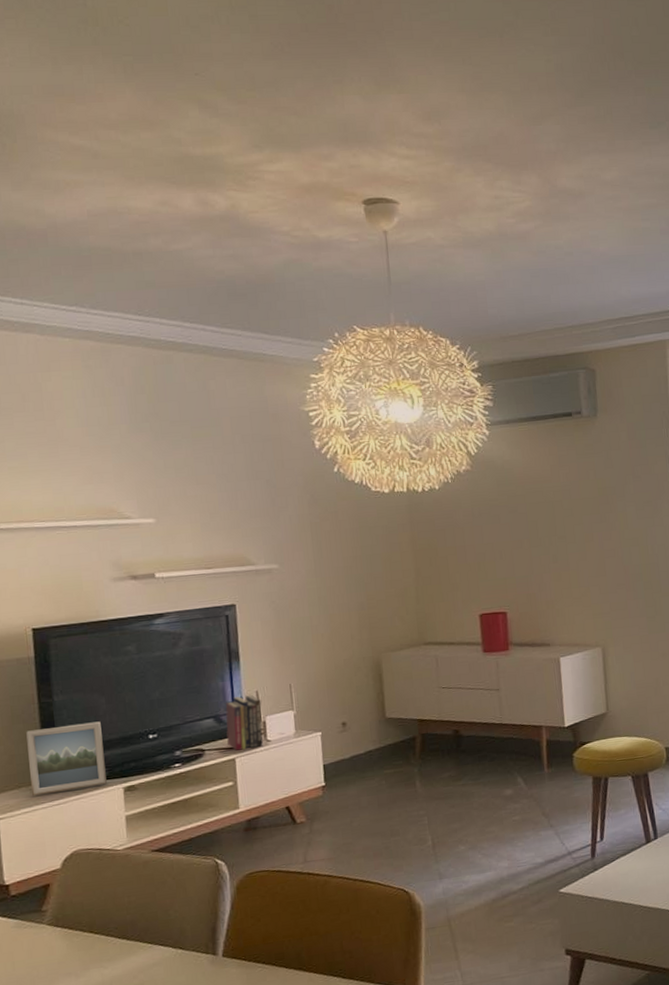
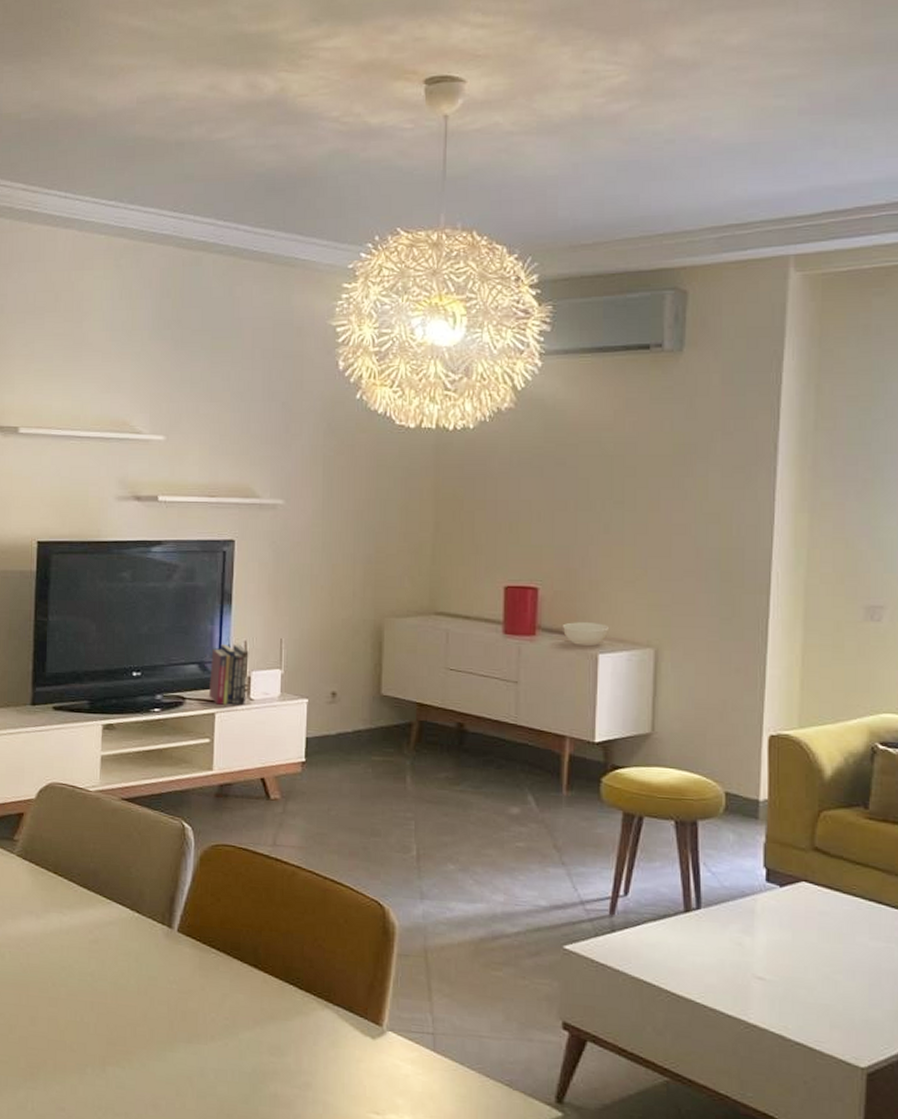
picture frame: present [26,721,107,796] -> none [17,648,89,719]
bowl: none [529,633,566,654] -> present [562,622,610,647]

